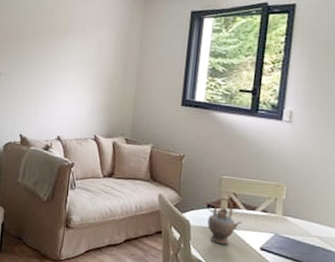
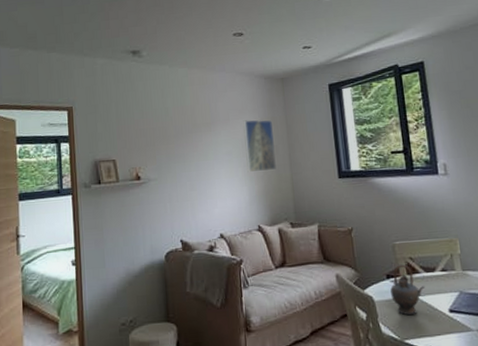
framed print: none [94,33,127,86] -> present [243,120,276,173]

